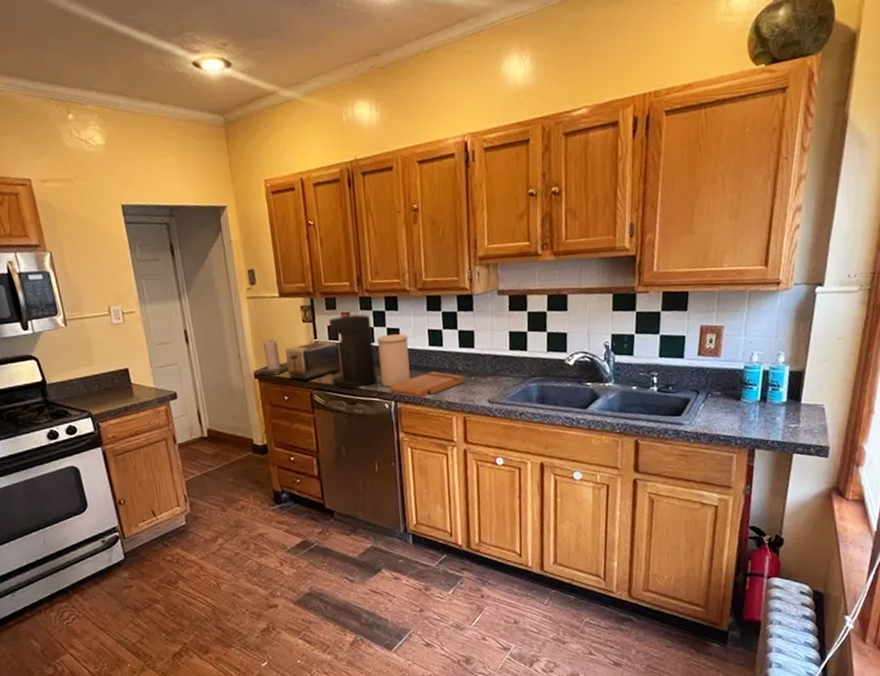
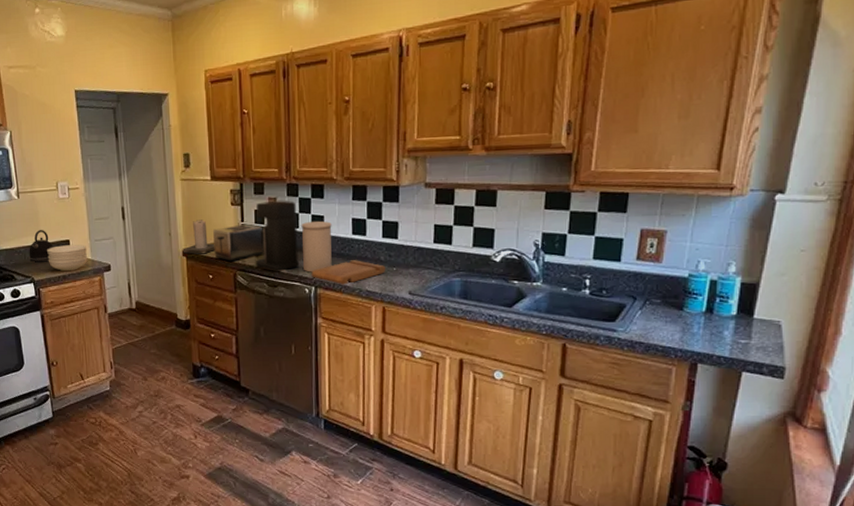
kettle: none [83,359,111,395] -> present [29,230,54,263]
bowl: none [104,372,151,403] -> present [47,244,88,272]

